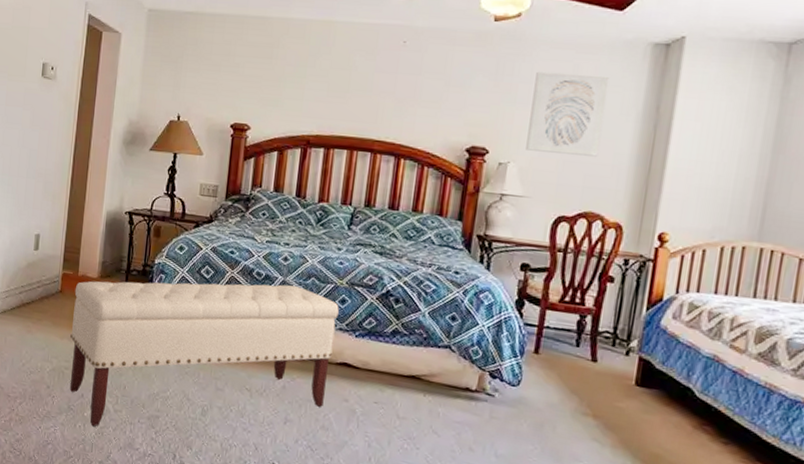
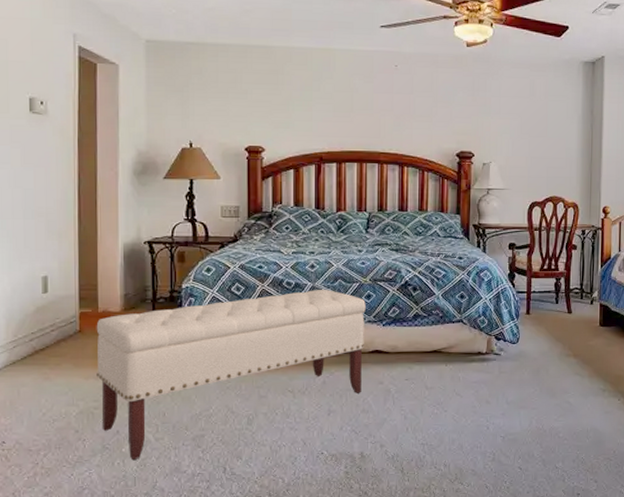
wall art: present [526,71,610,157] -> none [502,87,557,152]

